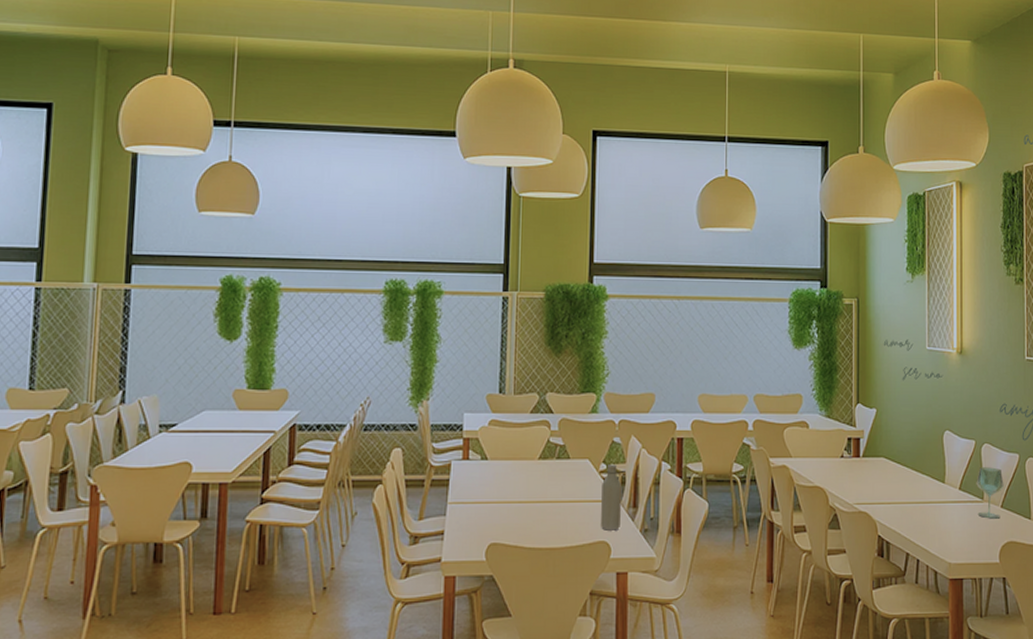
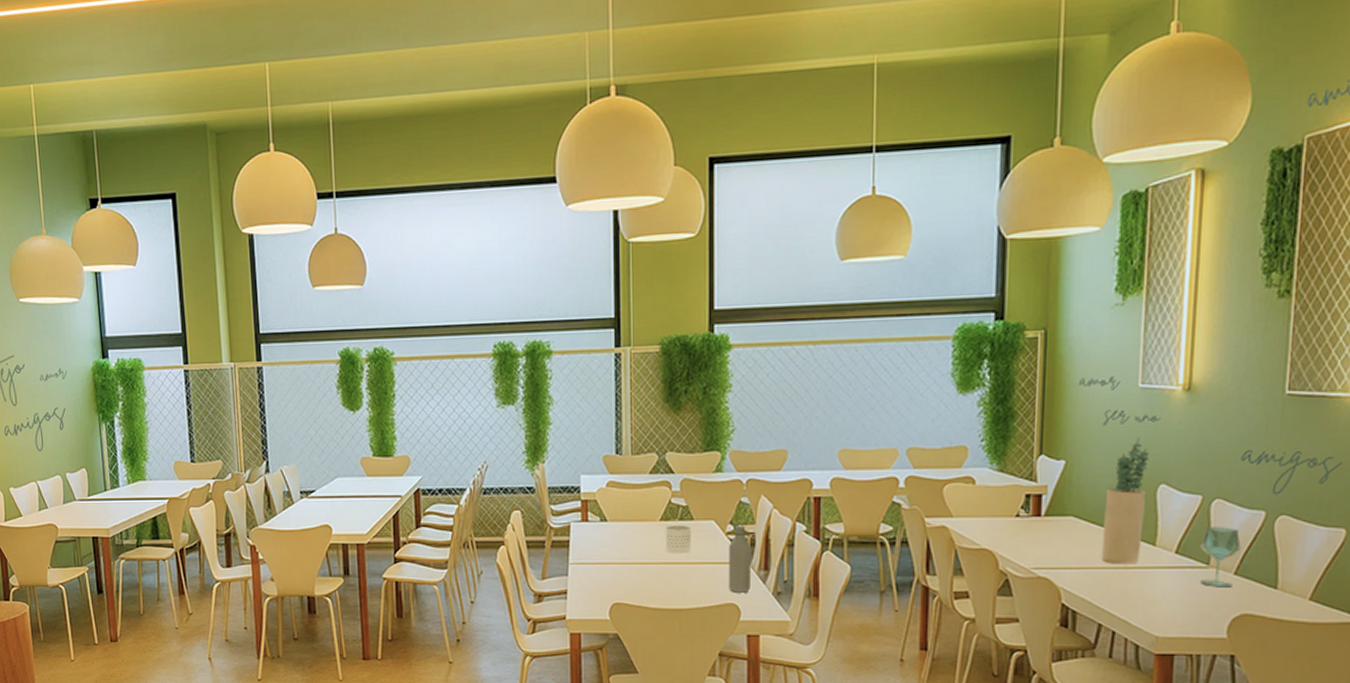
mug: none [542,463,568,493] -> present [665,524,692,554]
vase: none [905,391,936,500] -> present [1100,437,1149,565]

